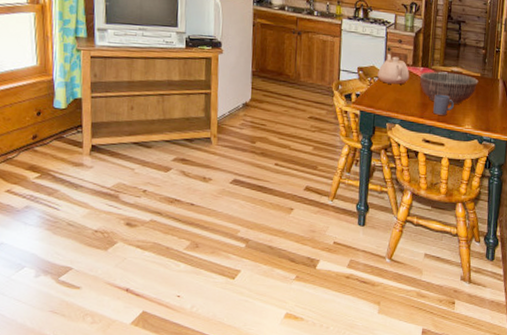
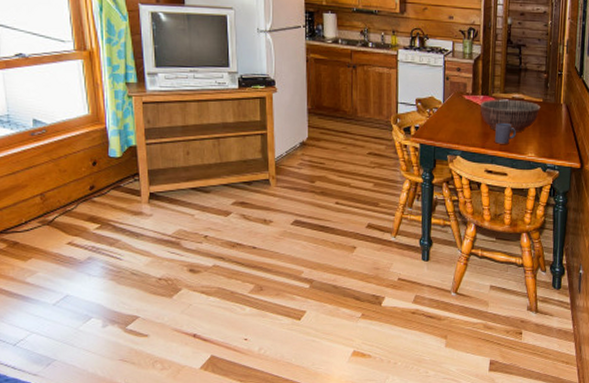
teapot: present [377,53,410,85] -> none [437,83,470,115]

